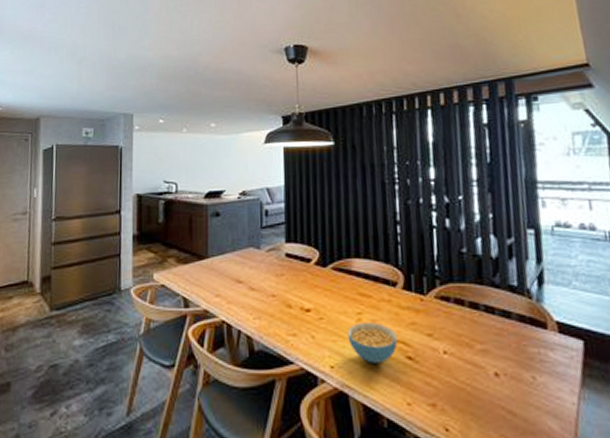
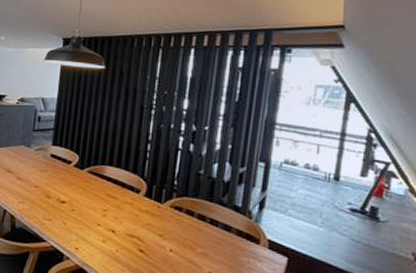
cereal bowl: present [347,323,398,363] -> none [92,217,134,252]

